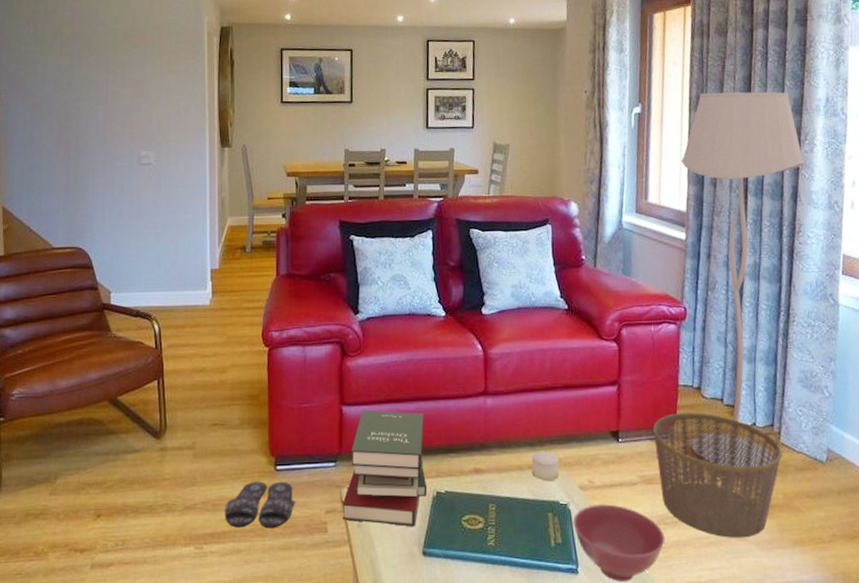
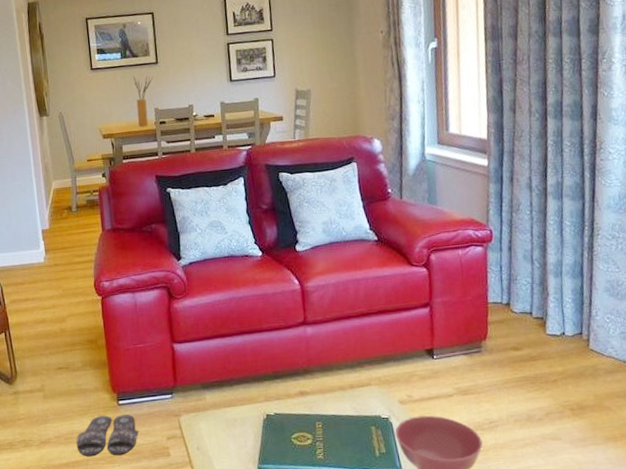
vase: none [324,113,346,168] -> present [132,76,153,127]
books: present [342,410,428,527] -> none [181,345,258,447]
candle: present [531,451,559,482] -> none [353,372,379,399]
basket: present [652,412,783,538] -> none [465,326,593,439]
floor lamp: present [681,91,805,475] -> none [479,13,604,381]

